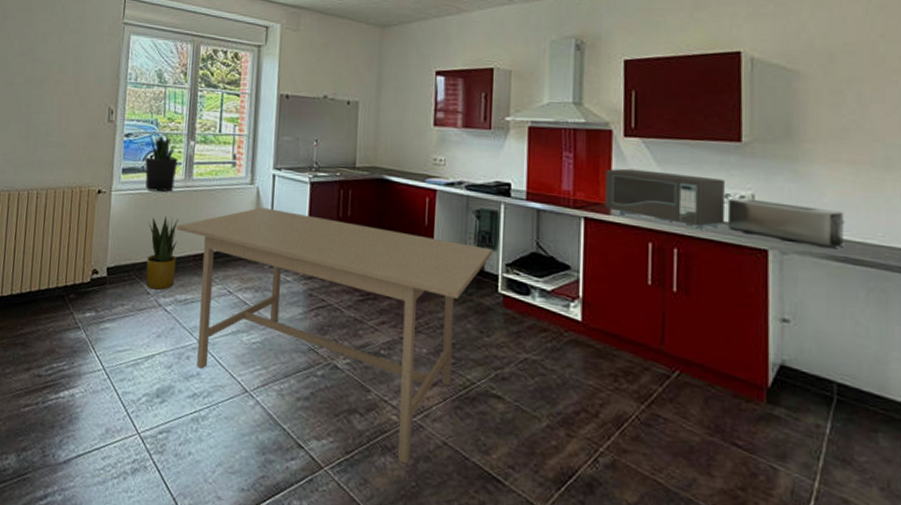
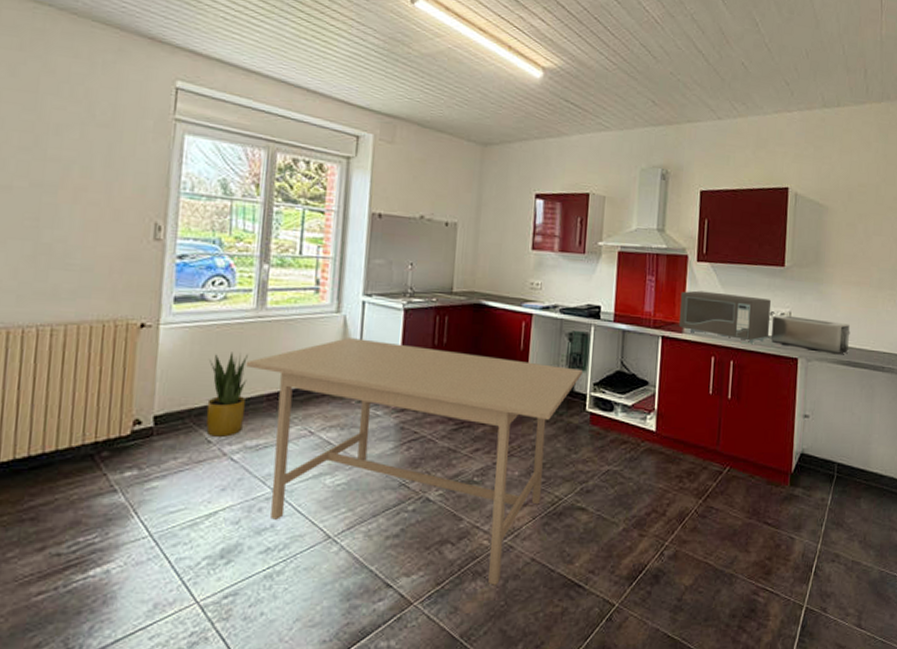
planter: present [145,130,178,192] -> none [204,251,248,324]

